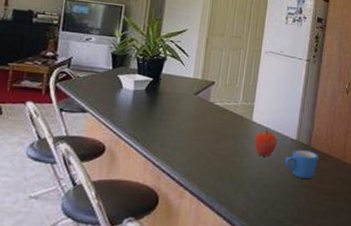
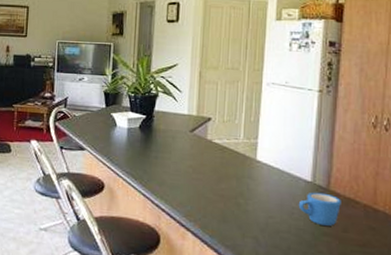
apple: present [254,129,277,157] -> none [260,169,287,200]

